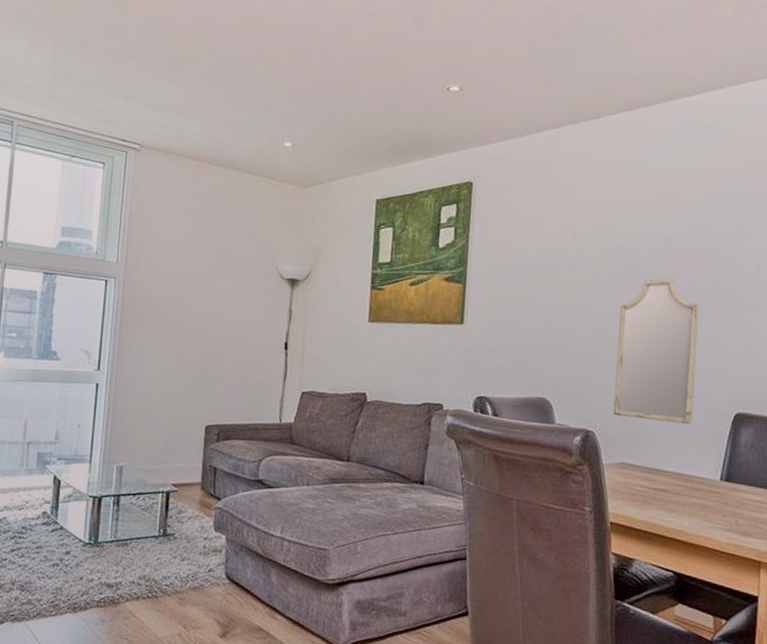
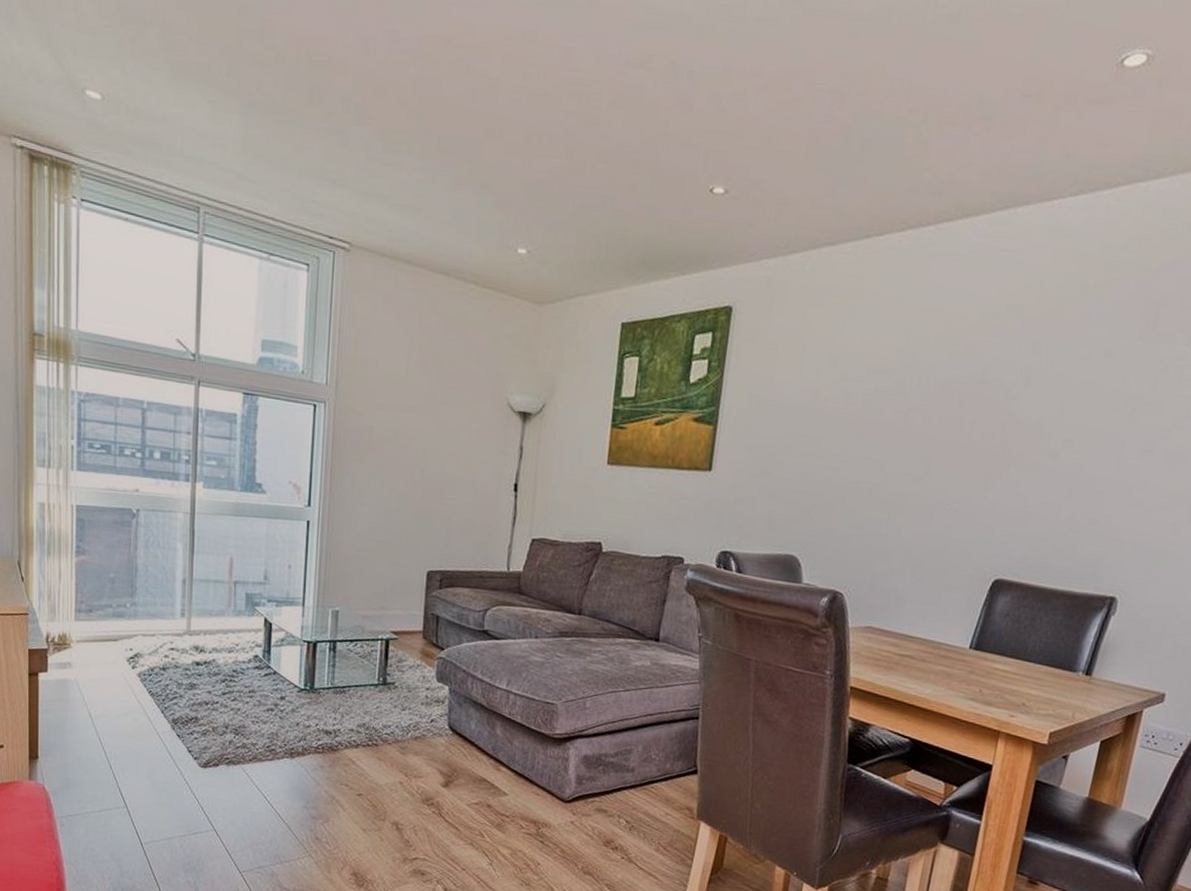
home mirror: present [613,278,699,425] -> none [864,429,970,590]

